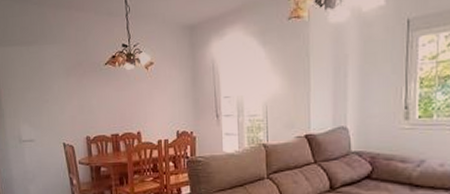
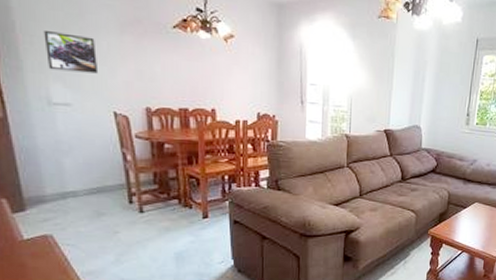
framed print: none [17,83,53,114] -> present [43,31,99,74]

